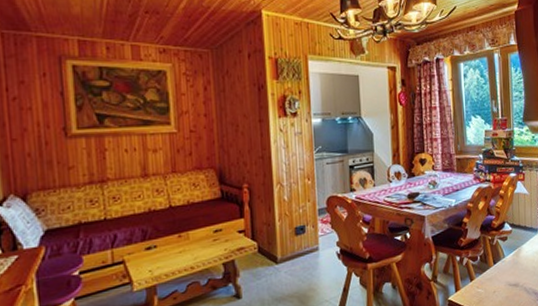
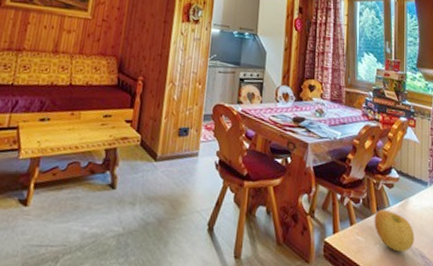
apple: none [491,261,528,295] -> present [374,210,415,252]

